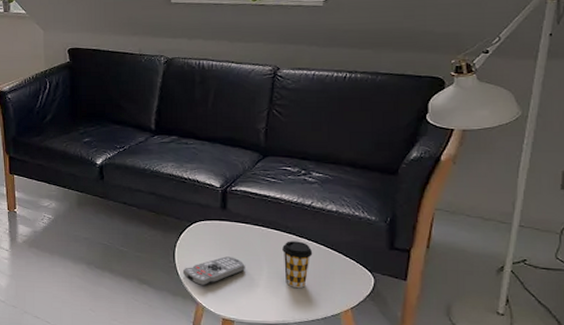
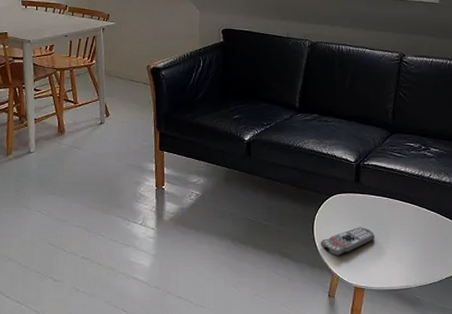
coffee cup: present [282,241,313,288] -> none [406,210,431,254]

